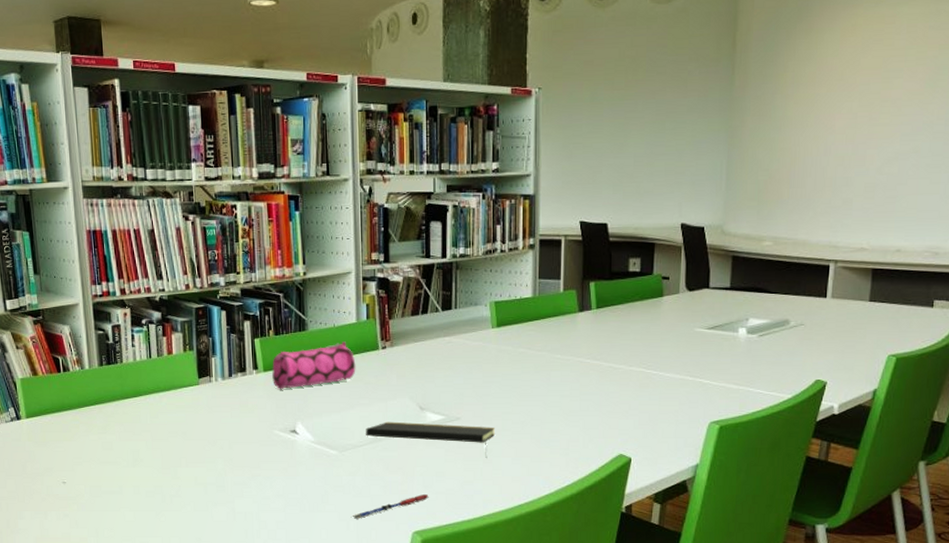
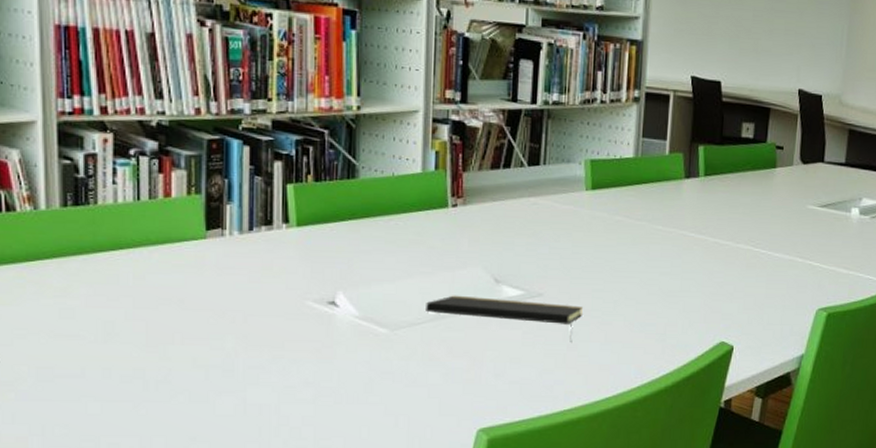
pencil case: present [272,341,356,389] -> none [308,195,418,250]
pen: present [352,494,429,519] -> none [402,384,500,413]

